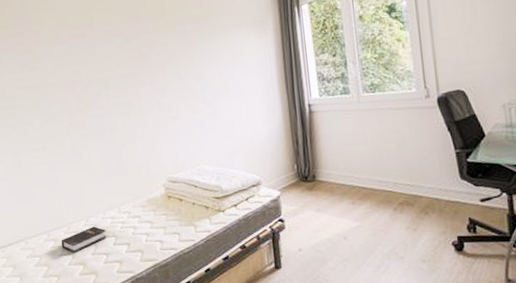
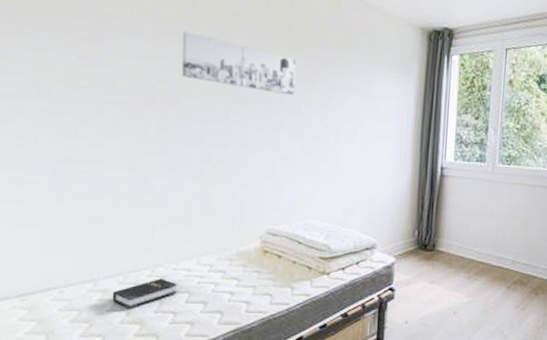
wall art: none [86,31,174,67] -> present [181,31,296,96]

